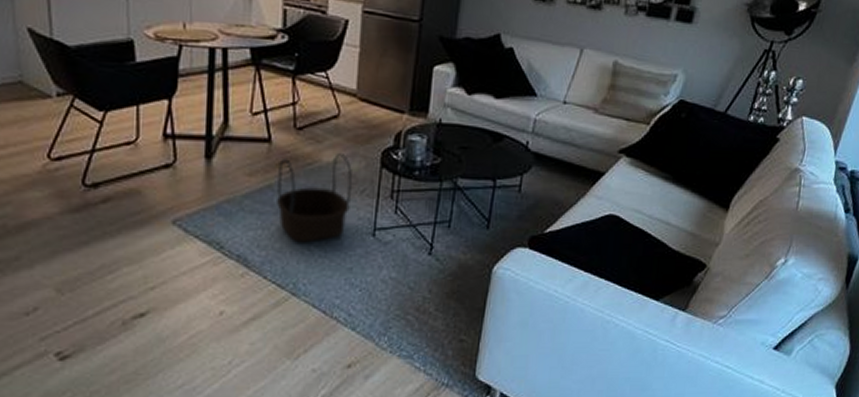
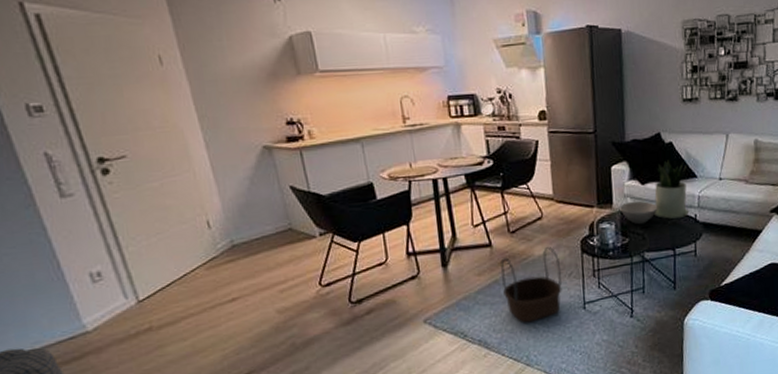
bowl: none [436,113,483,144] -> present [620,201,658,225]
planter: none [476,69,525,143] -> present [653,160,690,219]

